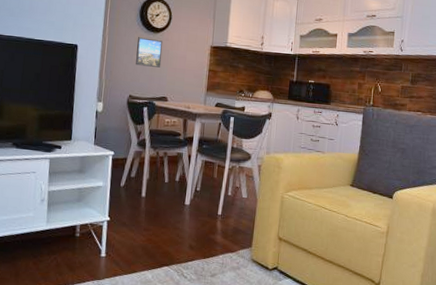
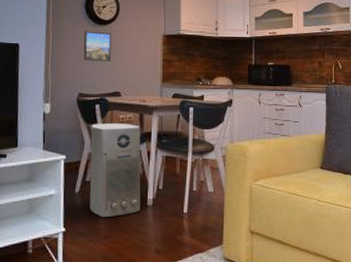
air purifier: none [132,125,184,212] -> present [90,123,141,217]

